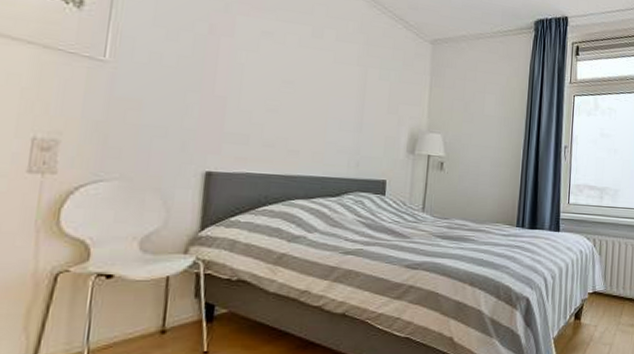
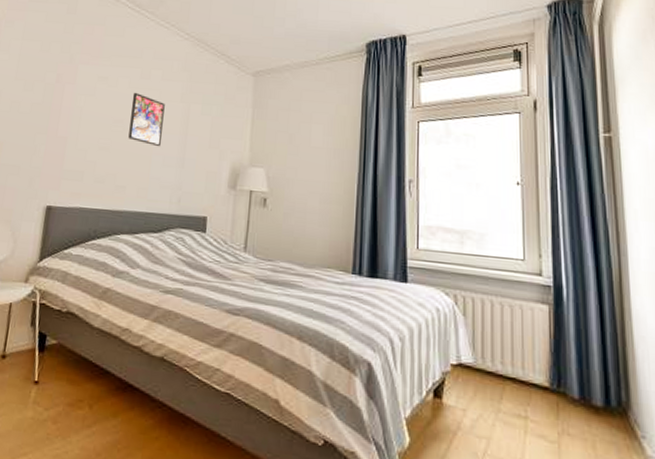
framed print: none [300,51,340,111] -> present [128,92,165,147]

